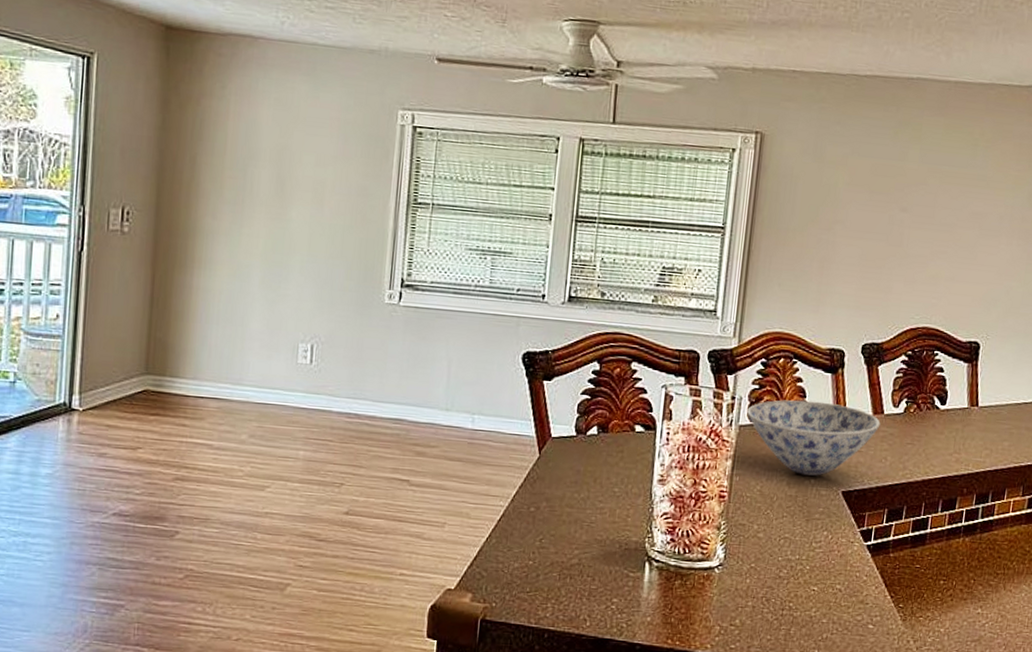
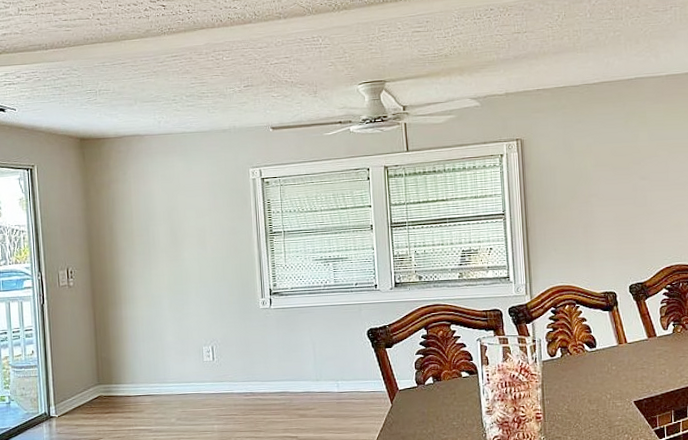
bowl: present [747,400,881,476] -> none [547,334,656,393]

